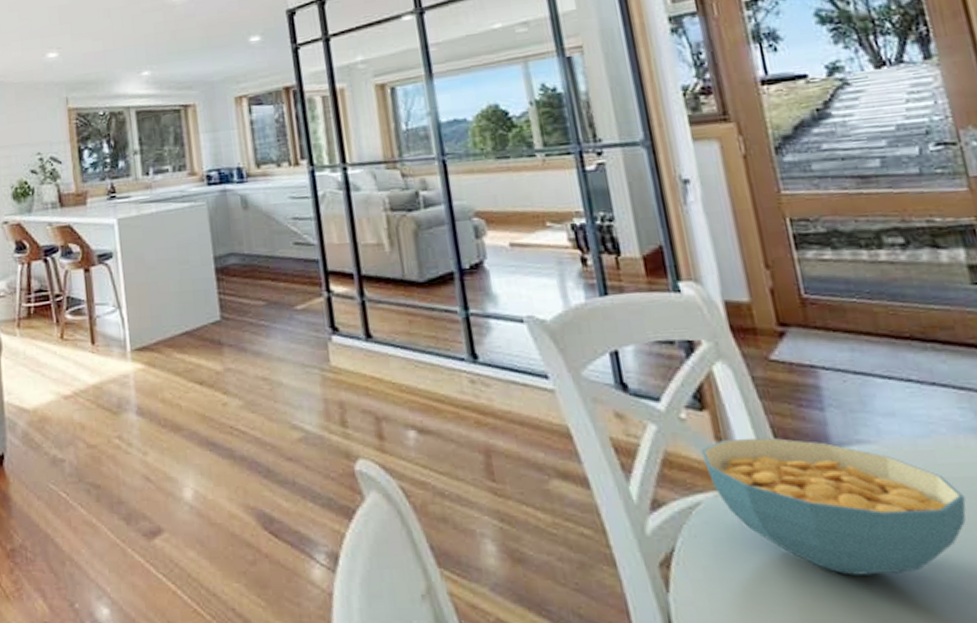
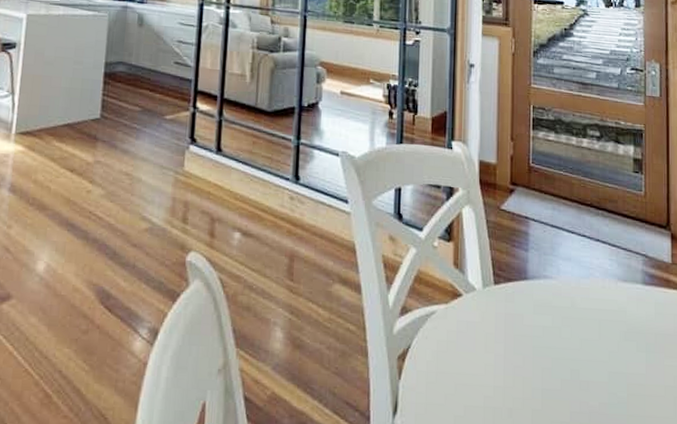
cereal bowl: present [700,437,967,575] -> none [442,266,601,376]

